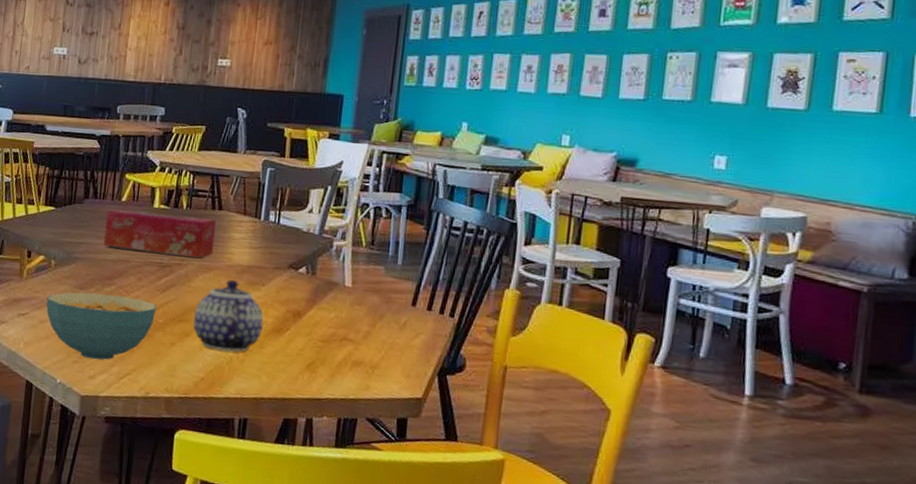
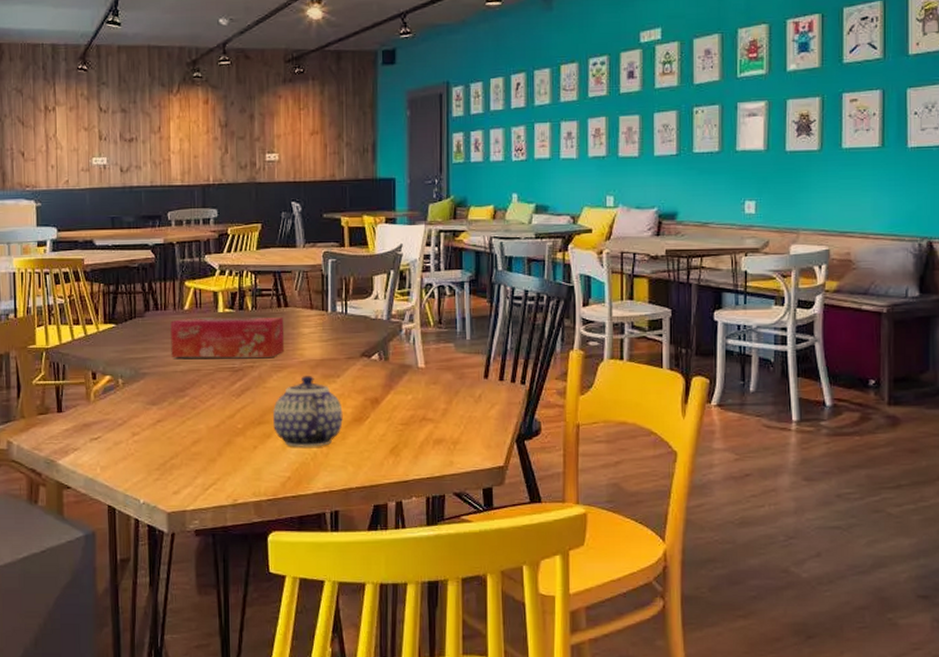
cereal bowl: present [46,292,156,360] -> none [118,406,233,474]

